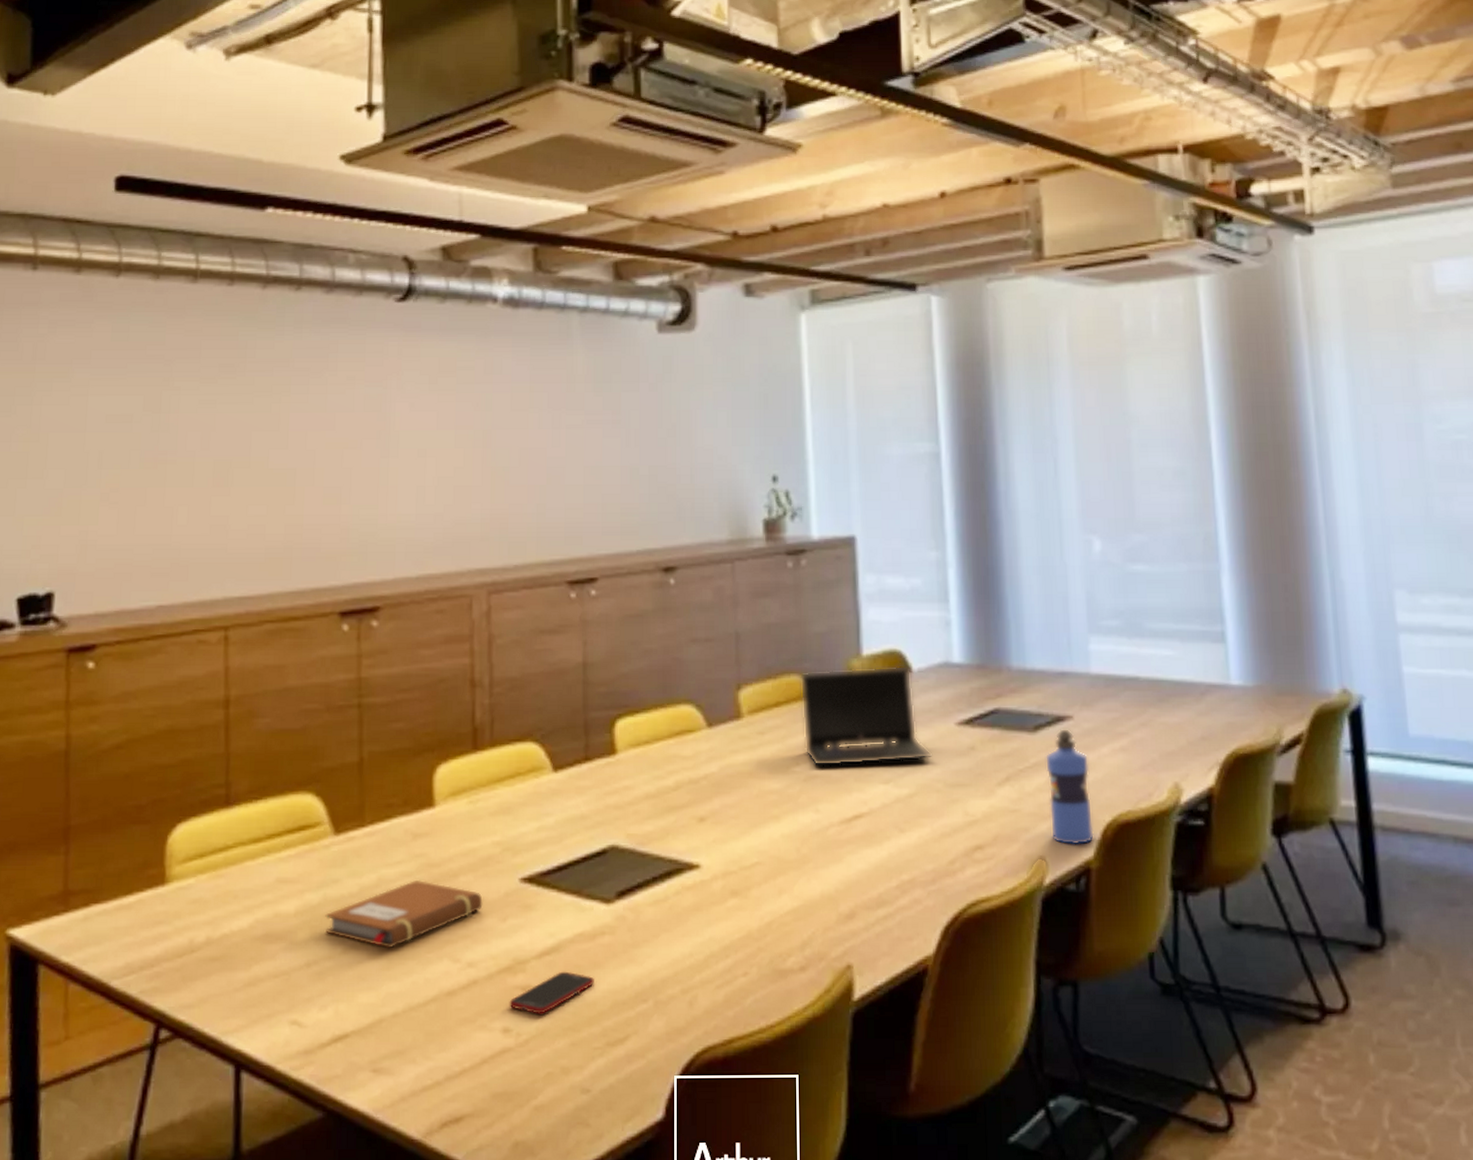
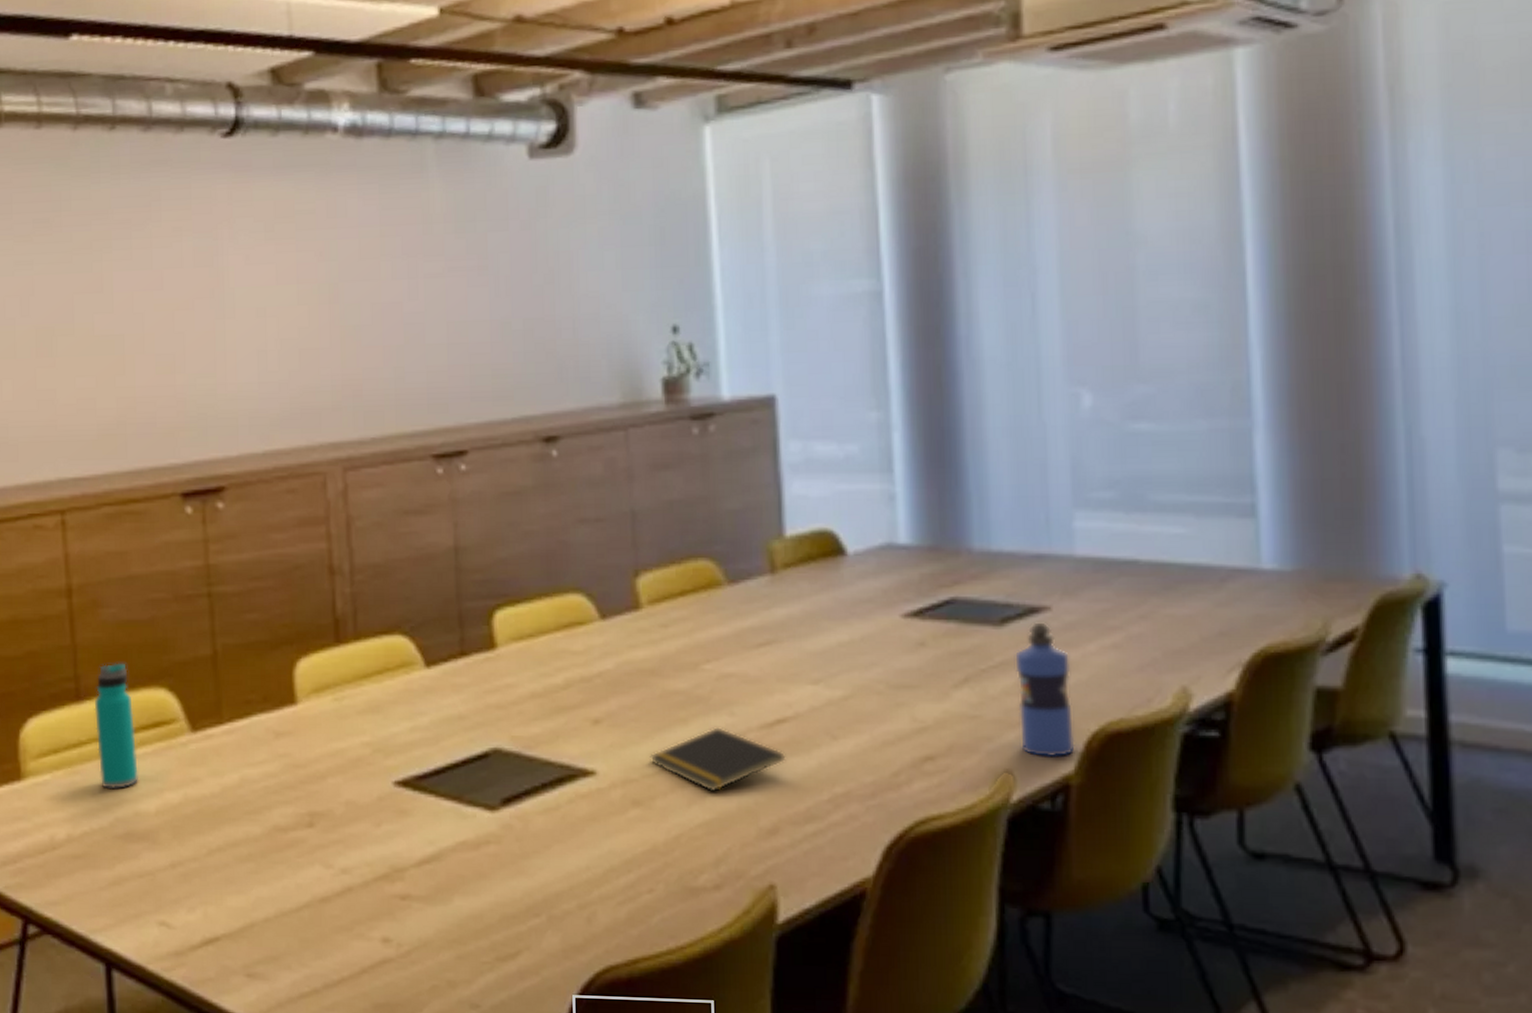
water bottle: none [242,769,282,892] -> present [94,663,140,790]
notebook: present [325,879,483,949] -> none [187,780,354,852]
cell phone: present [509,971,594,1014] -> none [388,881,480,925]
notepad: none [747,823,862,882] -> present [650,727,786,792]
laptop computer: present [800,665,932,767] -> none [709,547,871,664]

